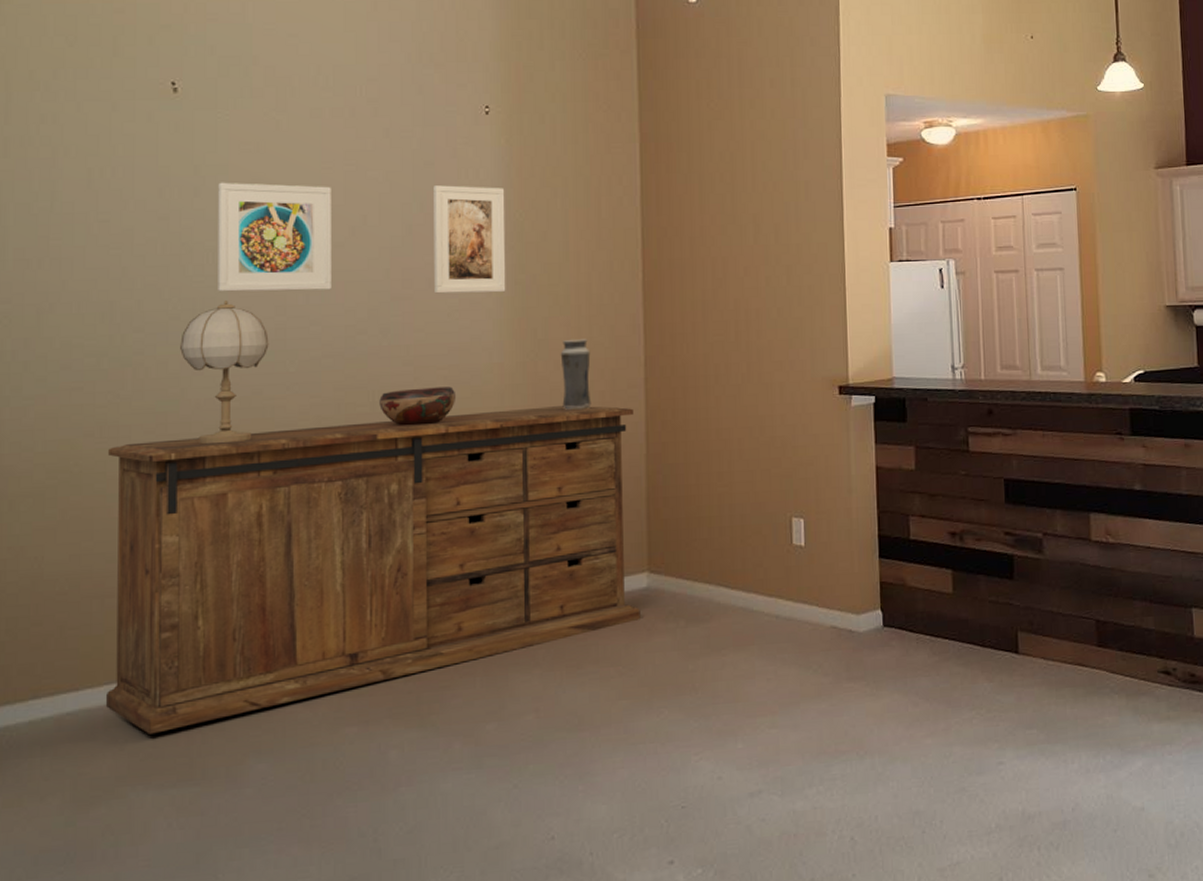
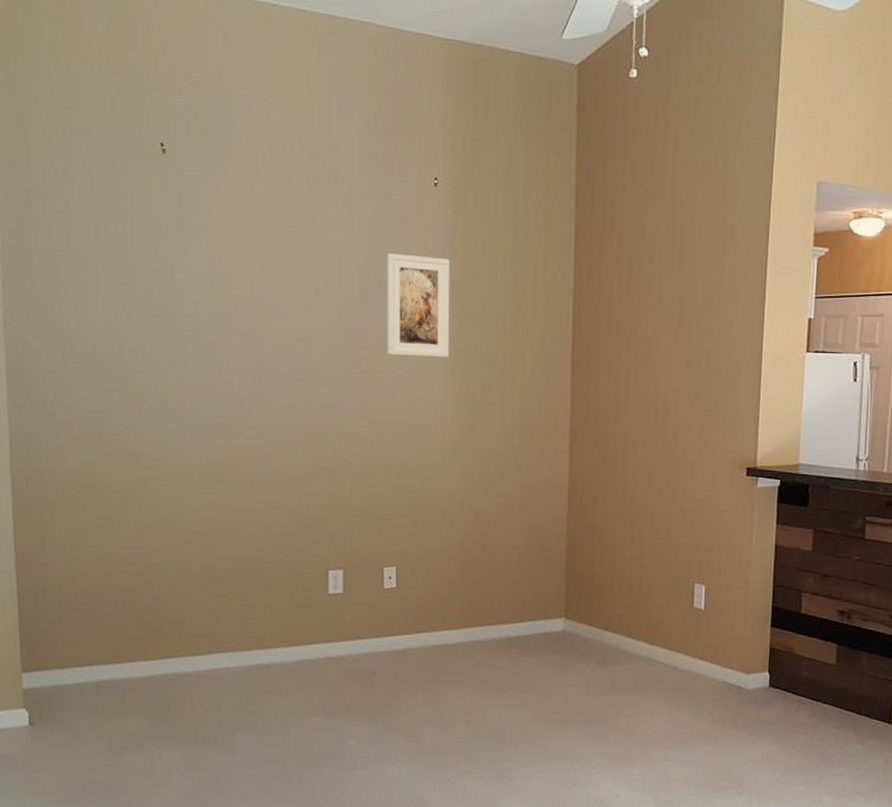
sideboard: present [105,406,640,734] -> none [123,465,558,704]
table lamp: present [180,300,269,445] -> none [176,349,248,475]
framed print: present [218,182,331,292] -> none [203,240,299,345]
decorative bowl: present [379,386,457,426] -> none [340,439,405,473]
vase: present [560,338,592,411] -> none [495,405,522,471]

